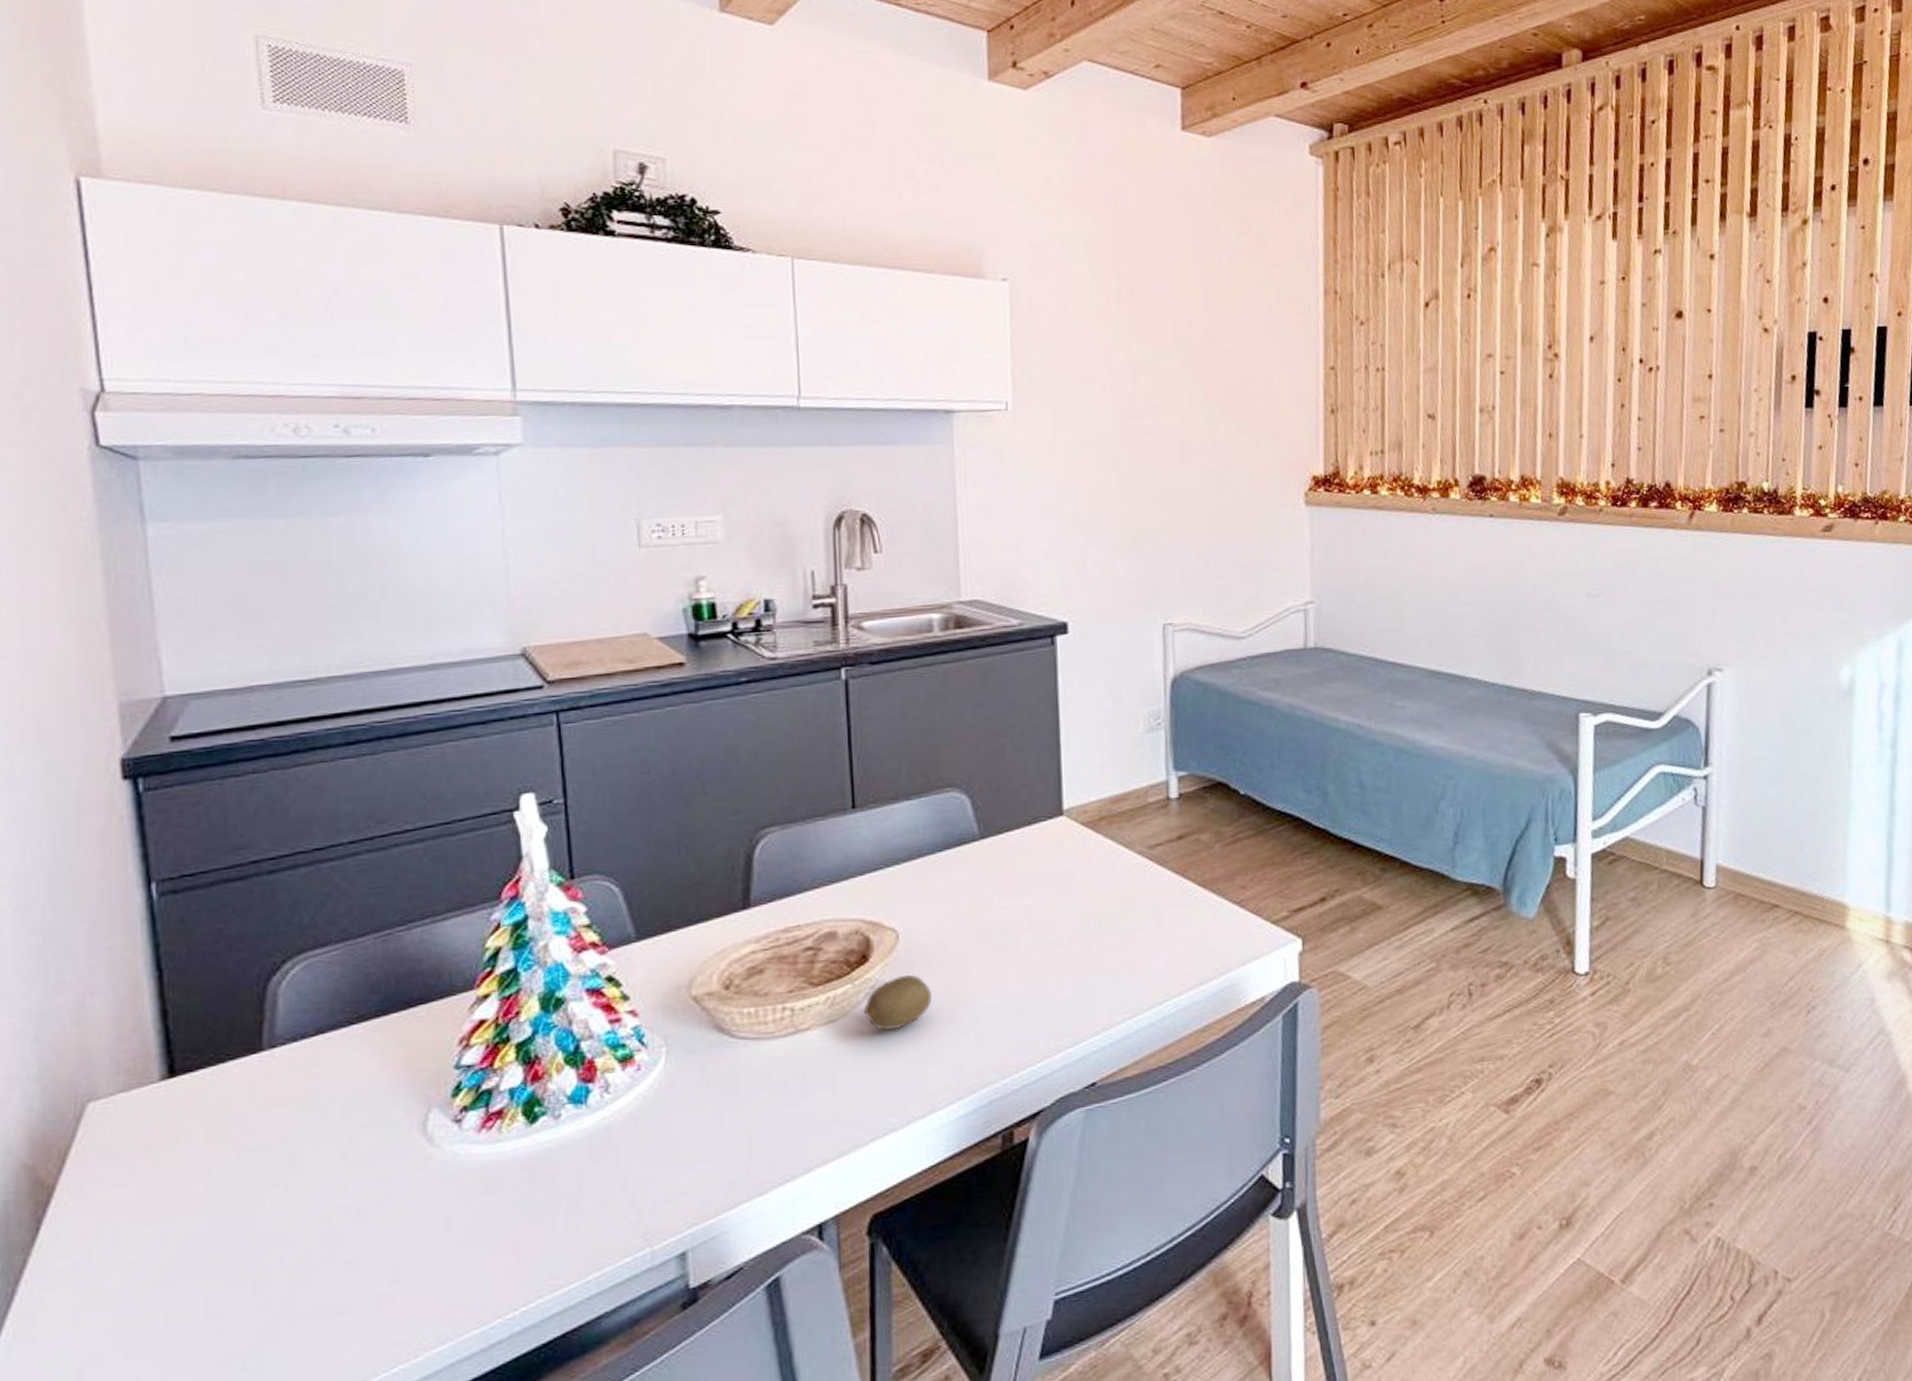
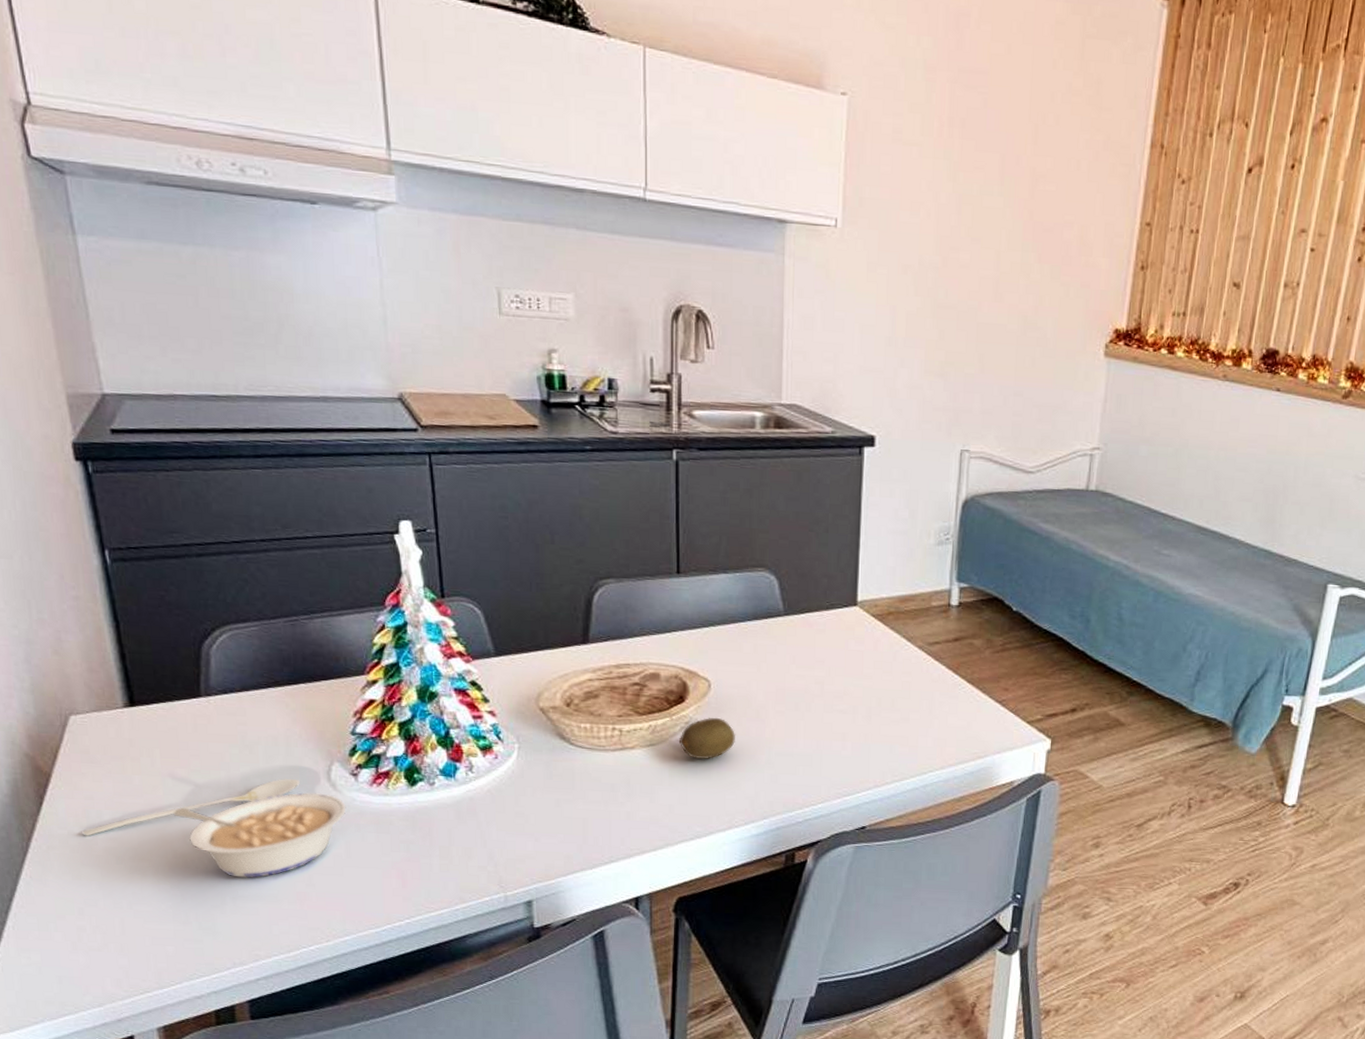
stirrer: none [91,1139,387,1265] -> present [82,778,300,836]
legume: none [218,1153,446,1288] -> present [174,792,346,878]

